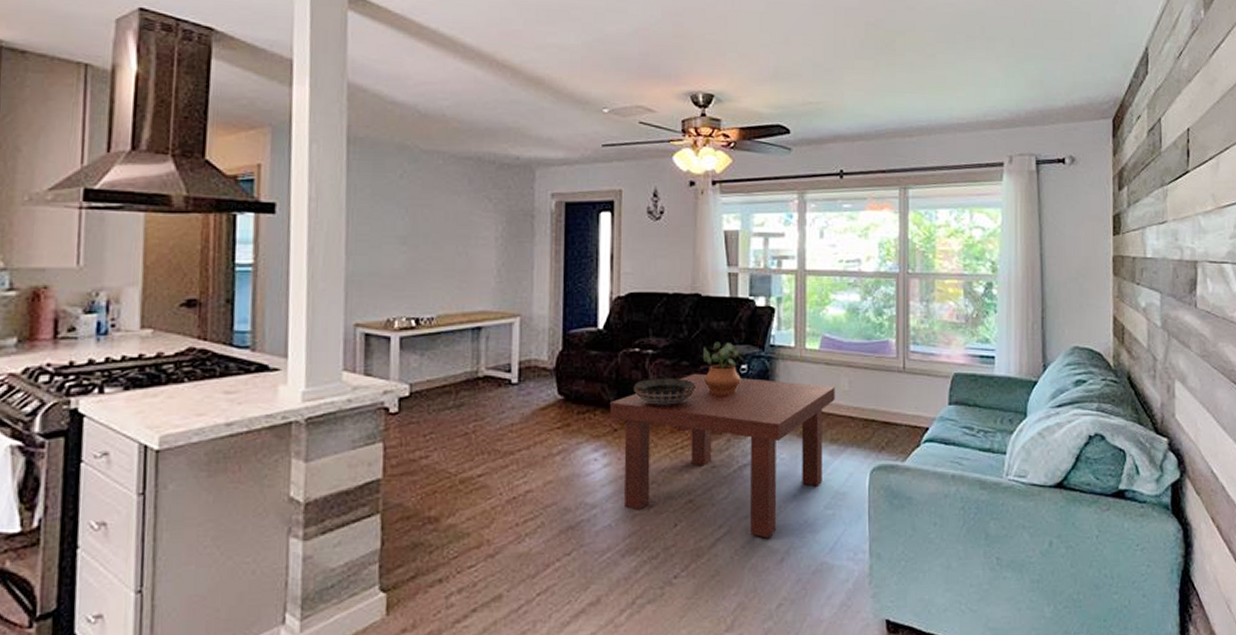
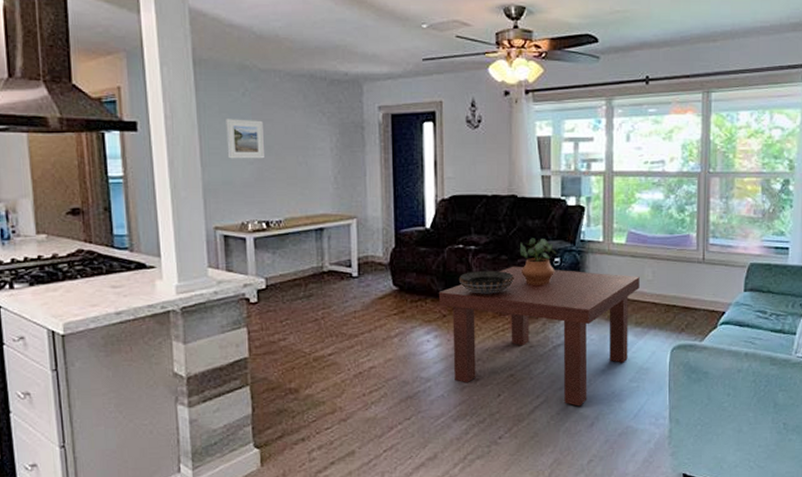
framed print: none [377,202,421,248] -> present [226,119,266,159]

